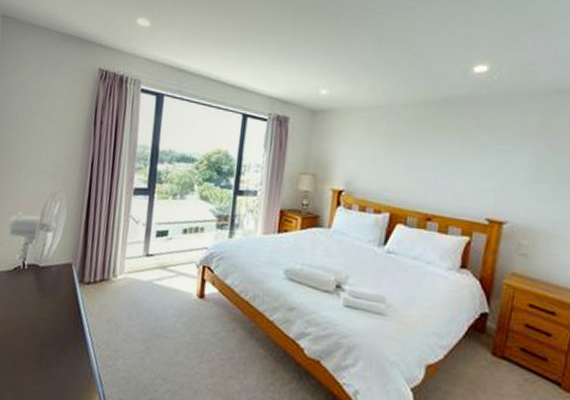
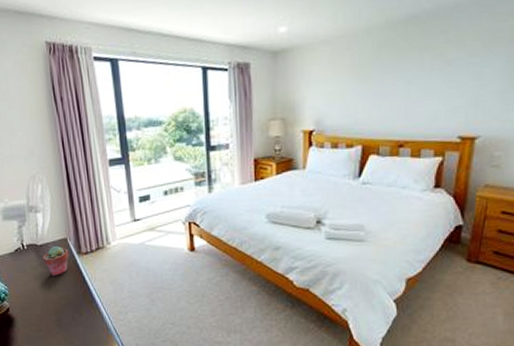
potted succulent: none [40,269,71,305] -> present [42,245,69,277]

